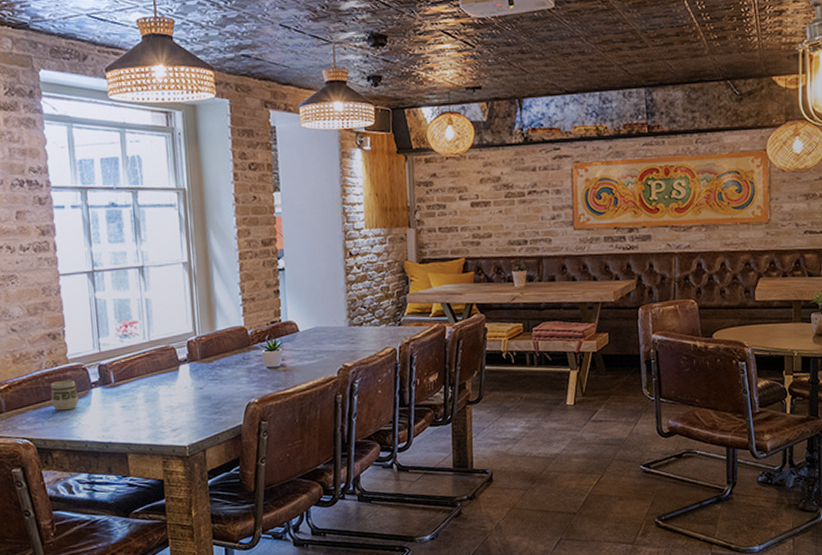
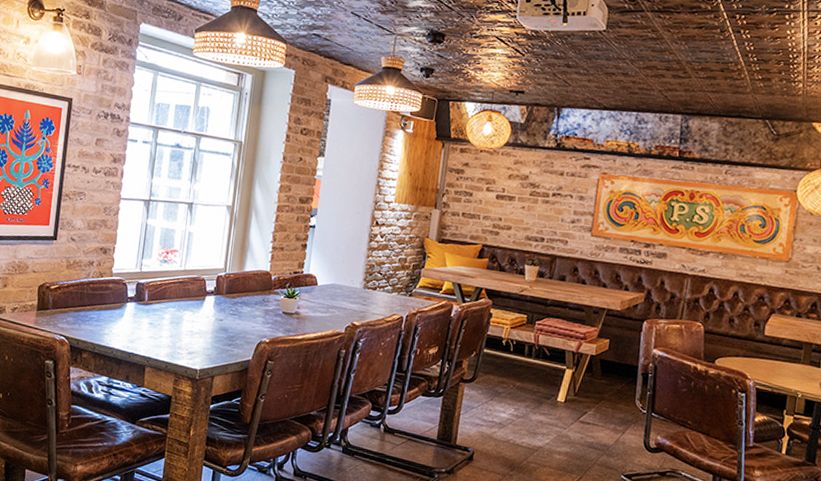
cup: present [50,380,79,411] -> none [90,290,115,318]

